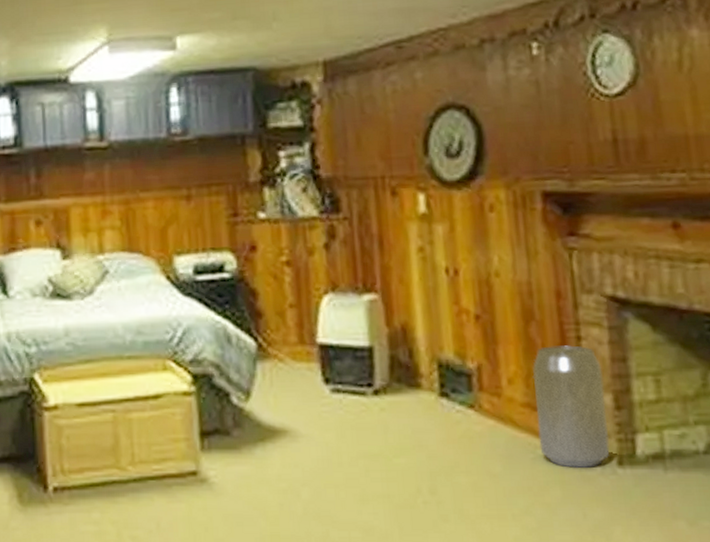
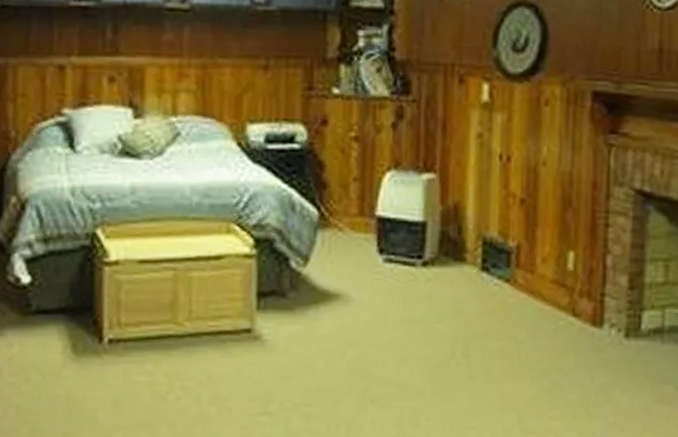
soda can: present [532,345,610,468] -> none [562,231,623,338]

